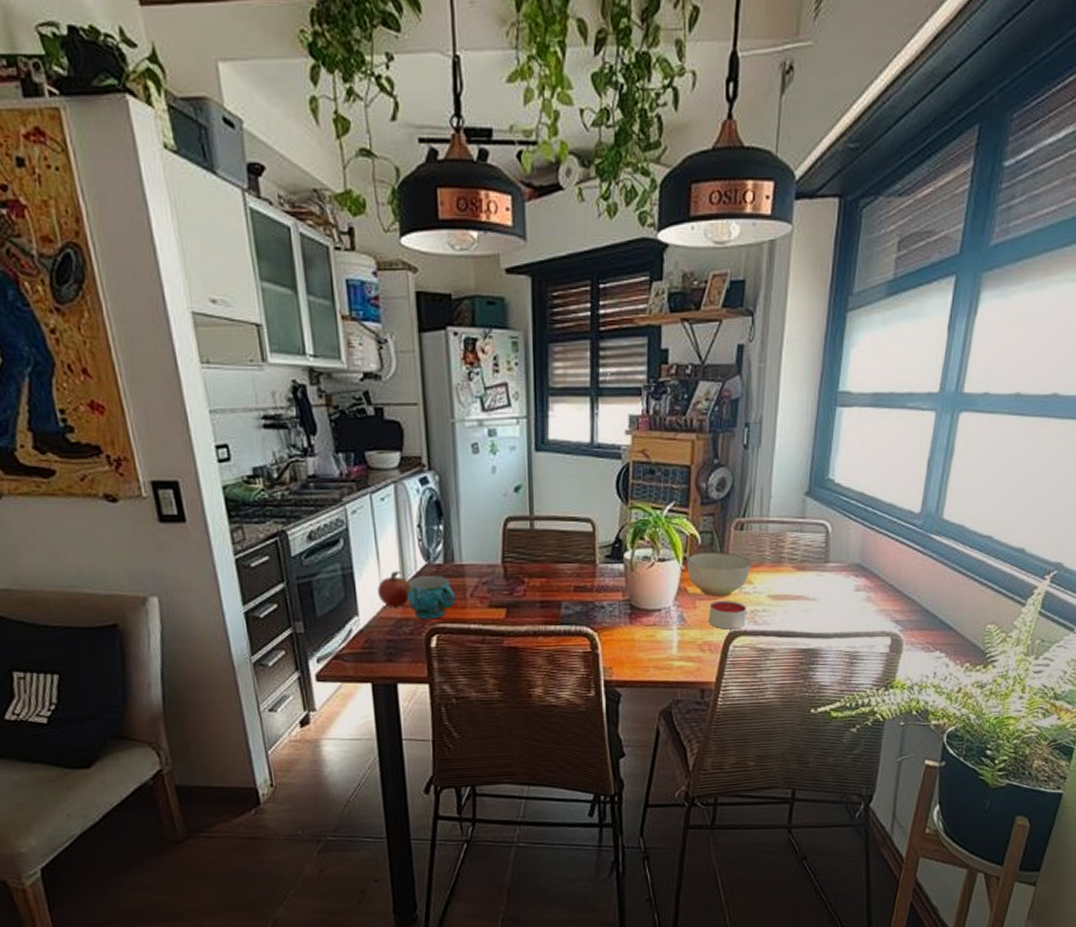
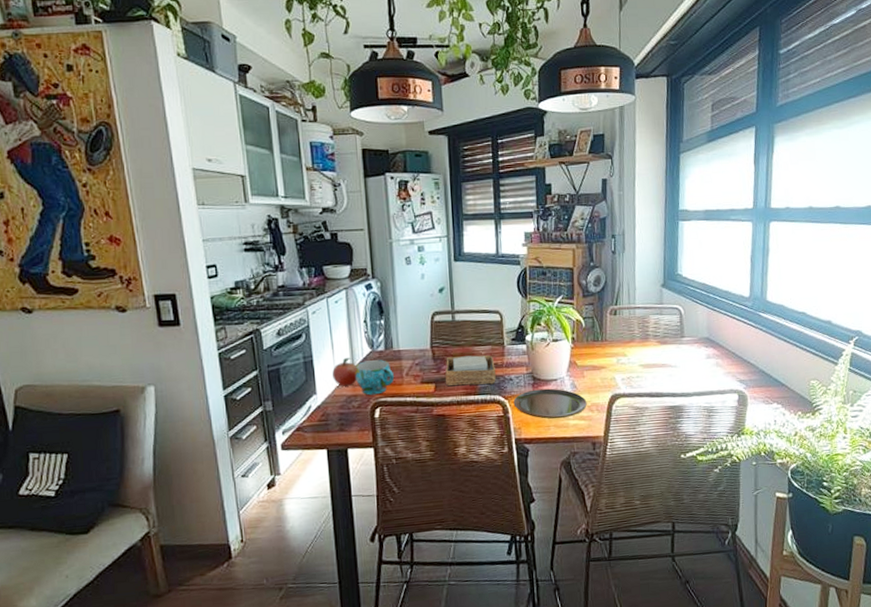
napkin holder: none [519,575,584,613] -> present [445,355,496,386]
plate: none [604,620,697,659] -> present [513,388,587,419]
bowl: present [686,551,751,597] -> none [574,332,625,368]
candle: present [708,600,746,630] -> none [594,369,624,393]

